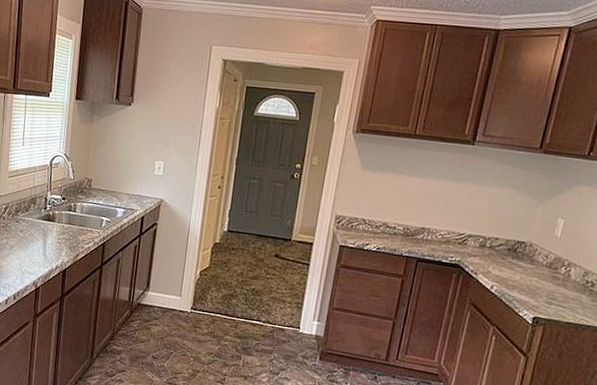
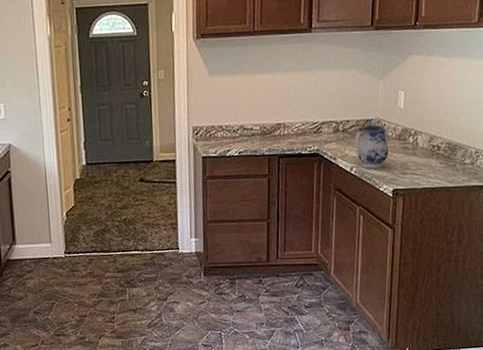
teapot: none [500,241,544,293] -> present [354,119,392,169]

